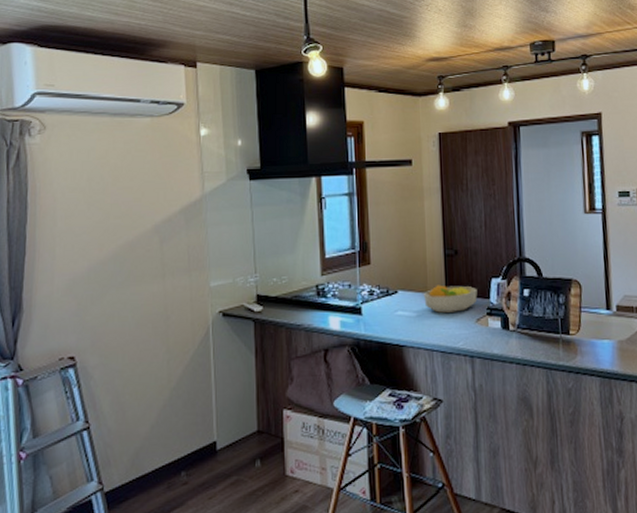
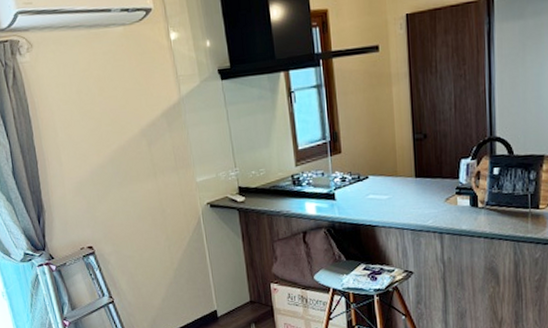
fruit bowl: present [424,285,477,313] -> none [394,168,447,195]

